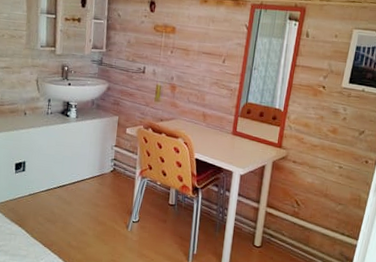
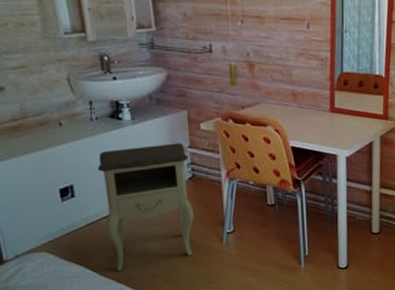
nightstand: none [42,139,113,237] -> present [98,143,194,272]

